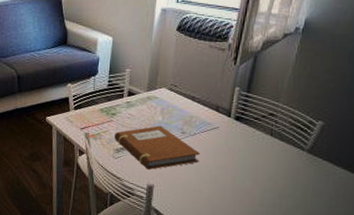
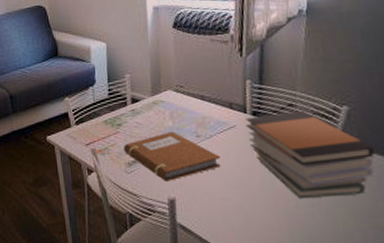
book stack: none [227,120,340,201] -> present [245,110,376,199]

